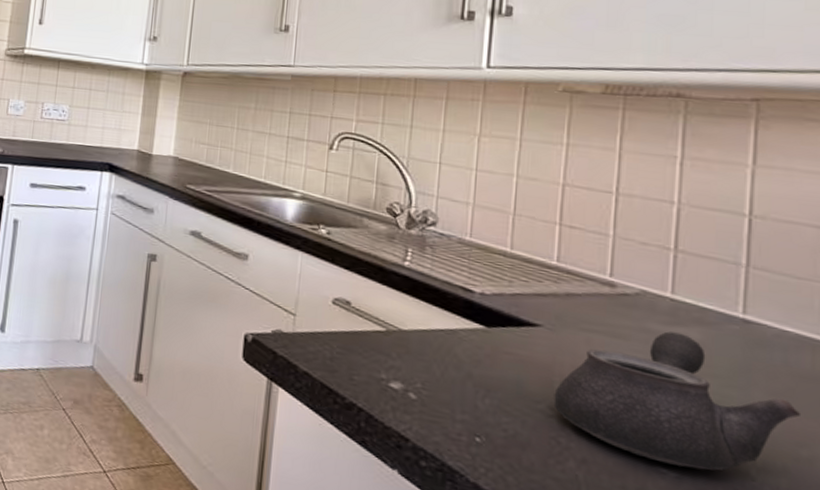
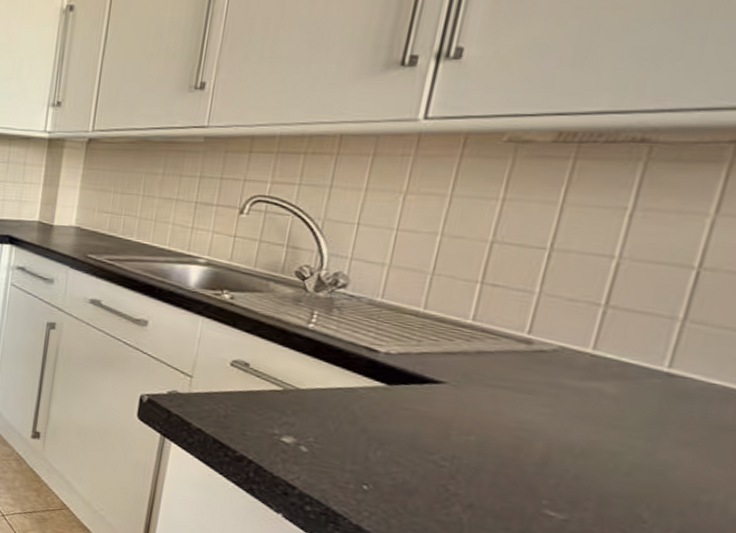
teapot: present [553,331,802,471] -> none [447,386,711,514]

